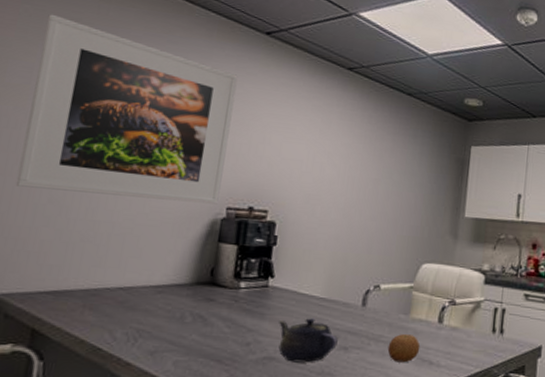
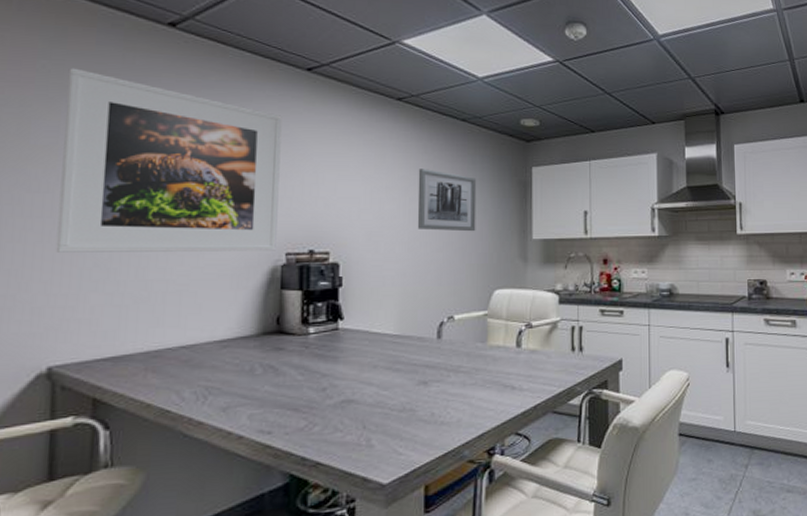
teapot: present [278,318,338,363] -> none [354,356,416,403]
wall art: none [354,138,416,204] -> present [417,169,477,232]
fruit: present [387,334,421,363] -> none [468,362,501,391]

